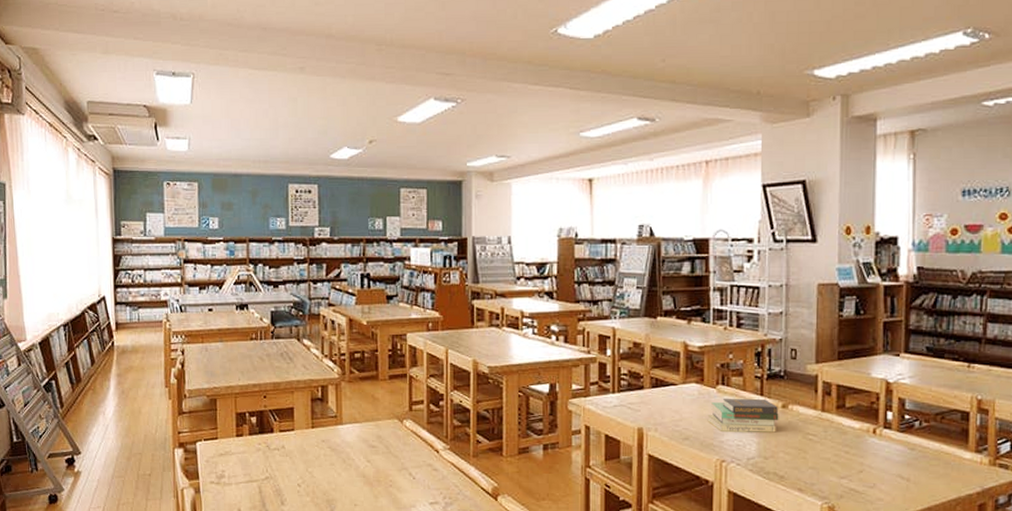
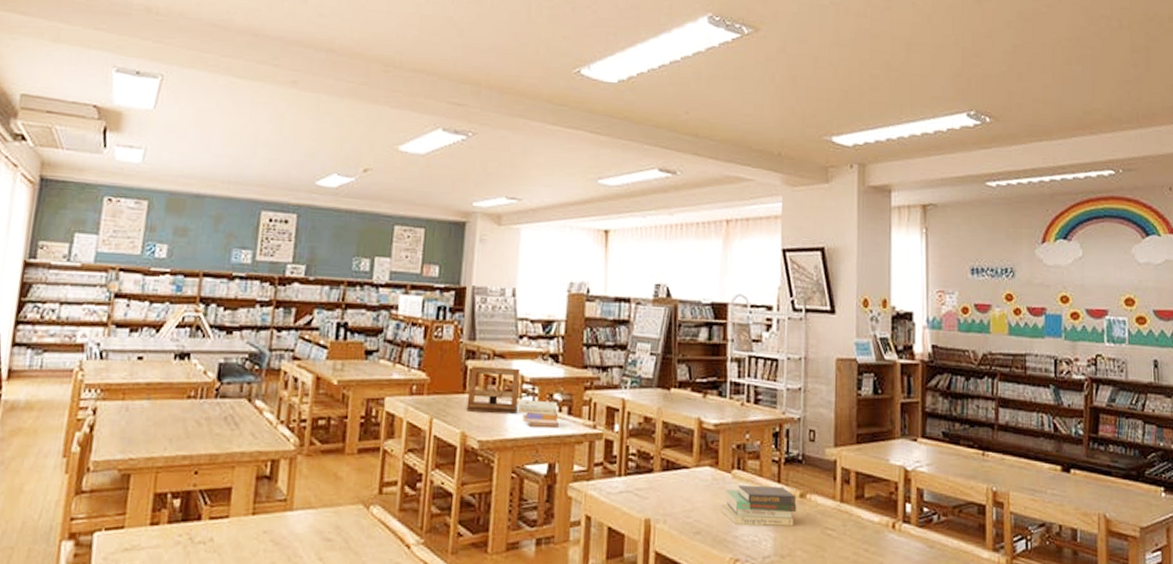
book stand: none [476,305,520,343] -> present [466,366,520,414]
books: none [520,331,558,355] -> present [517,399,560,429]

